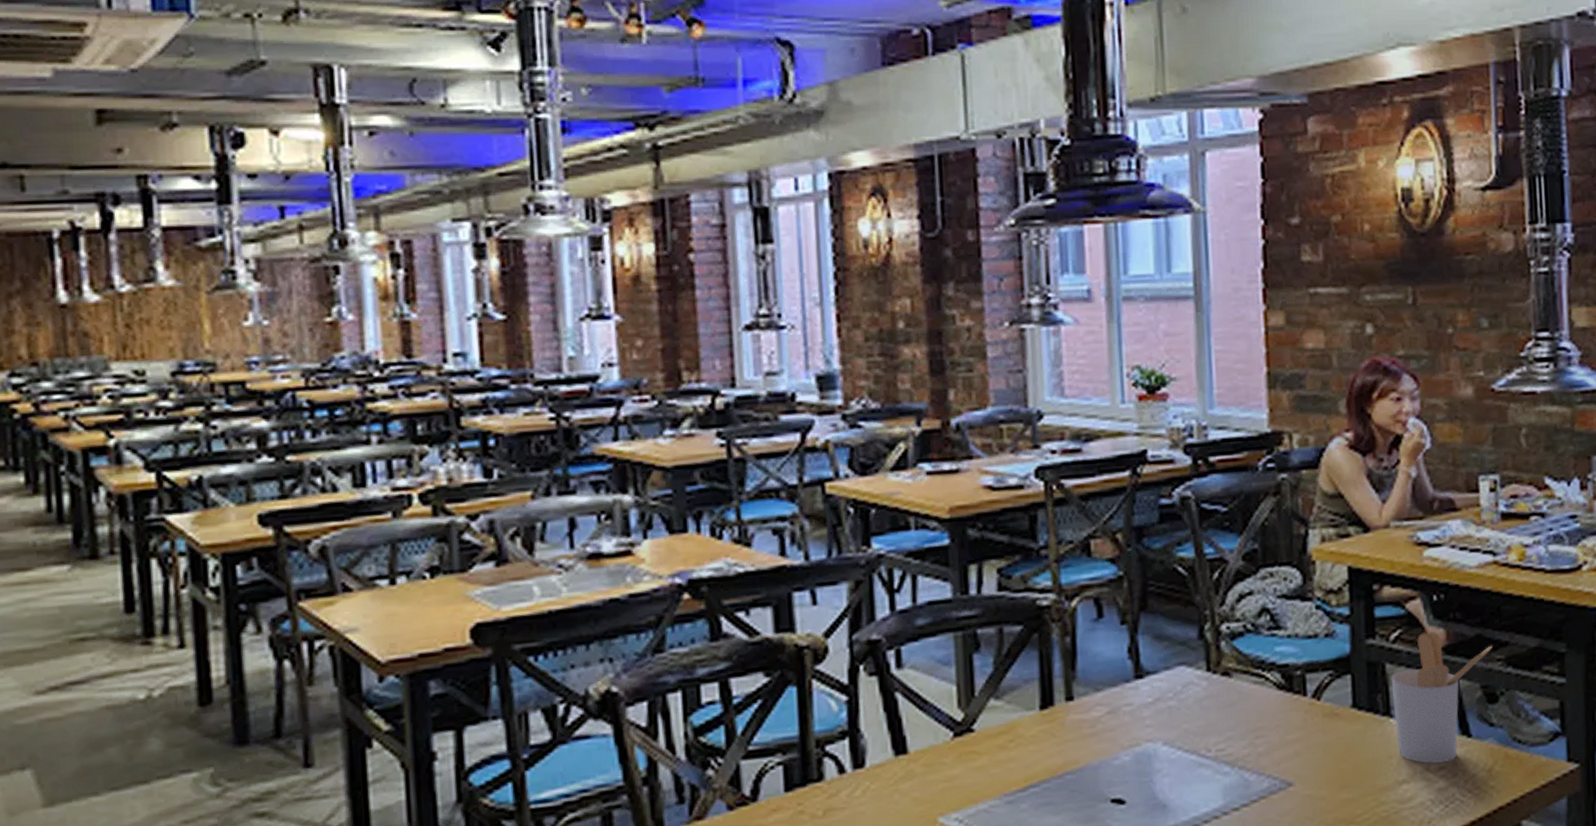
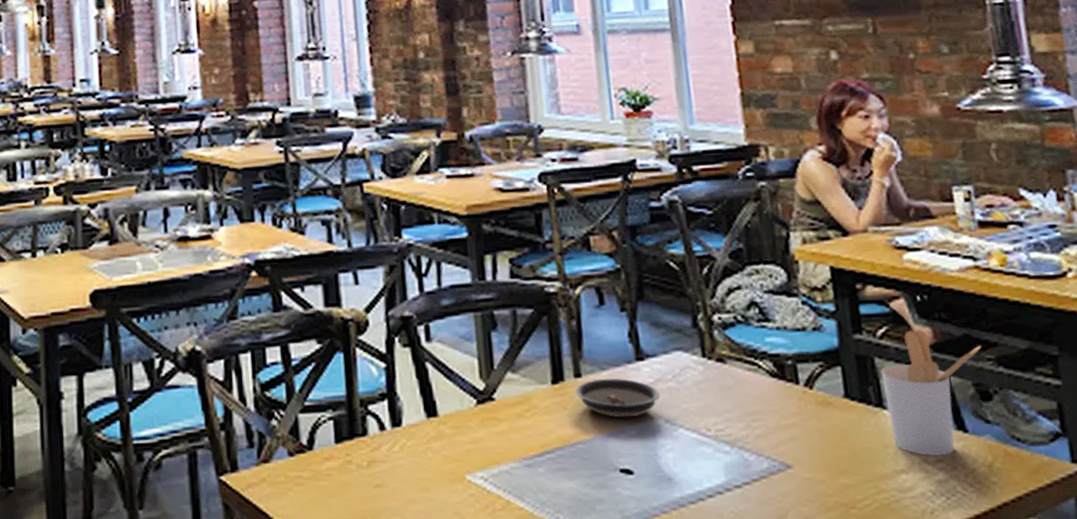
saucer: none [1066,699,1159,744] -> present [575,378,660,419]

